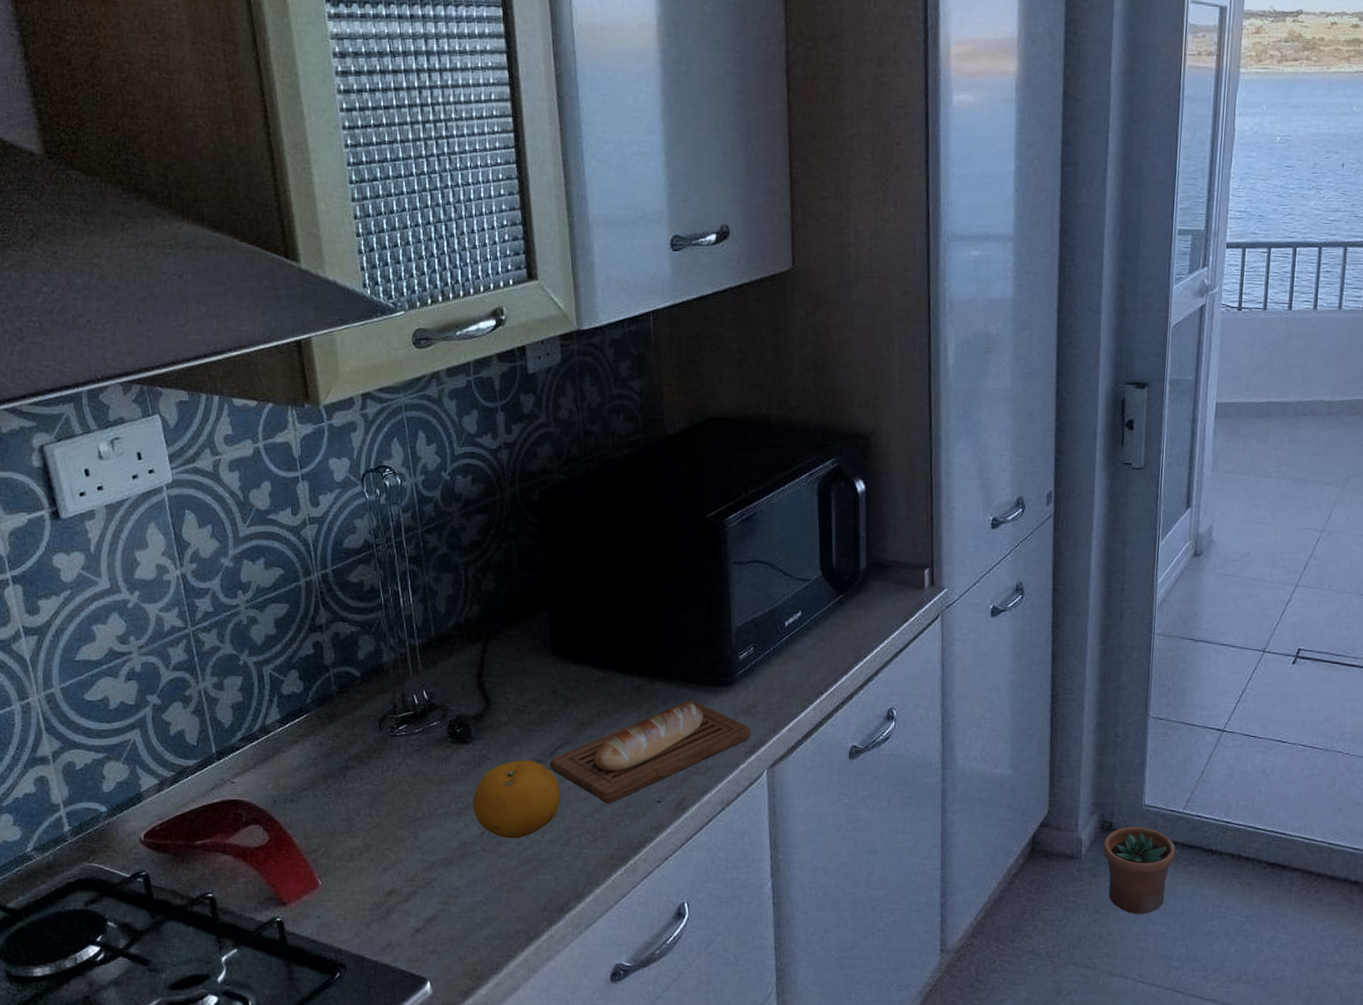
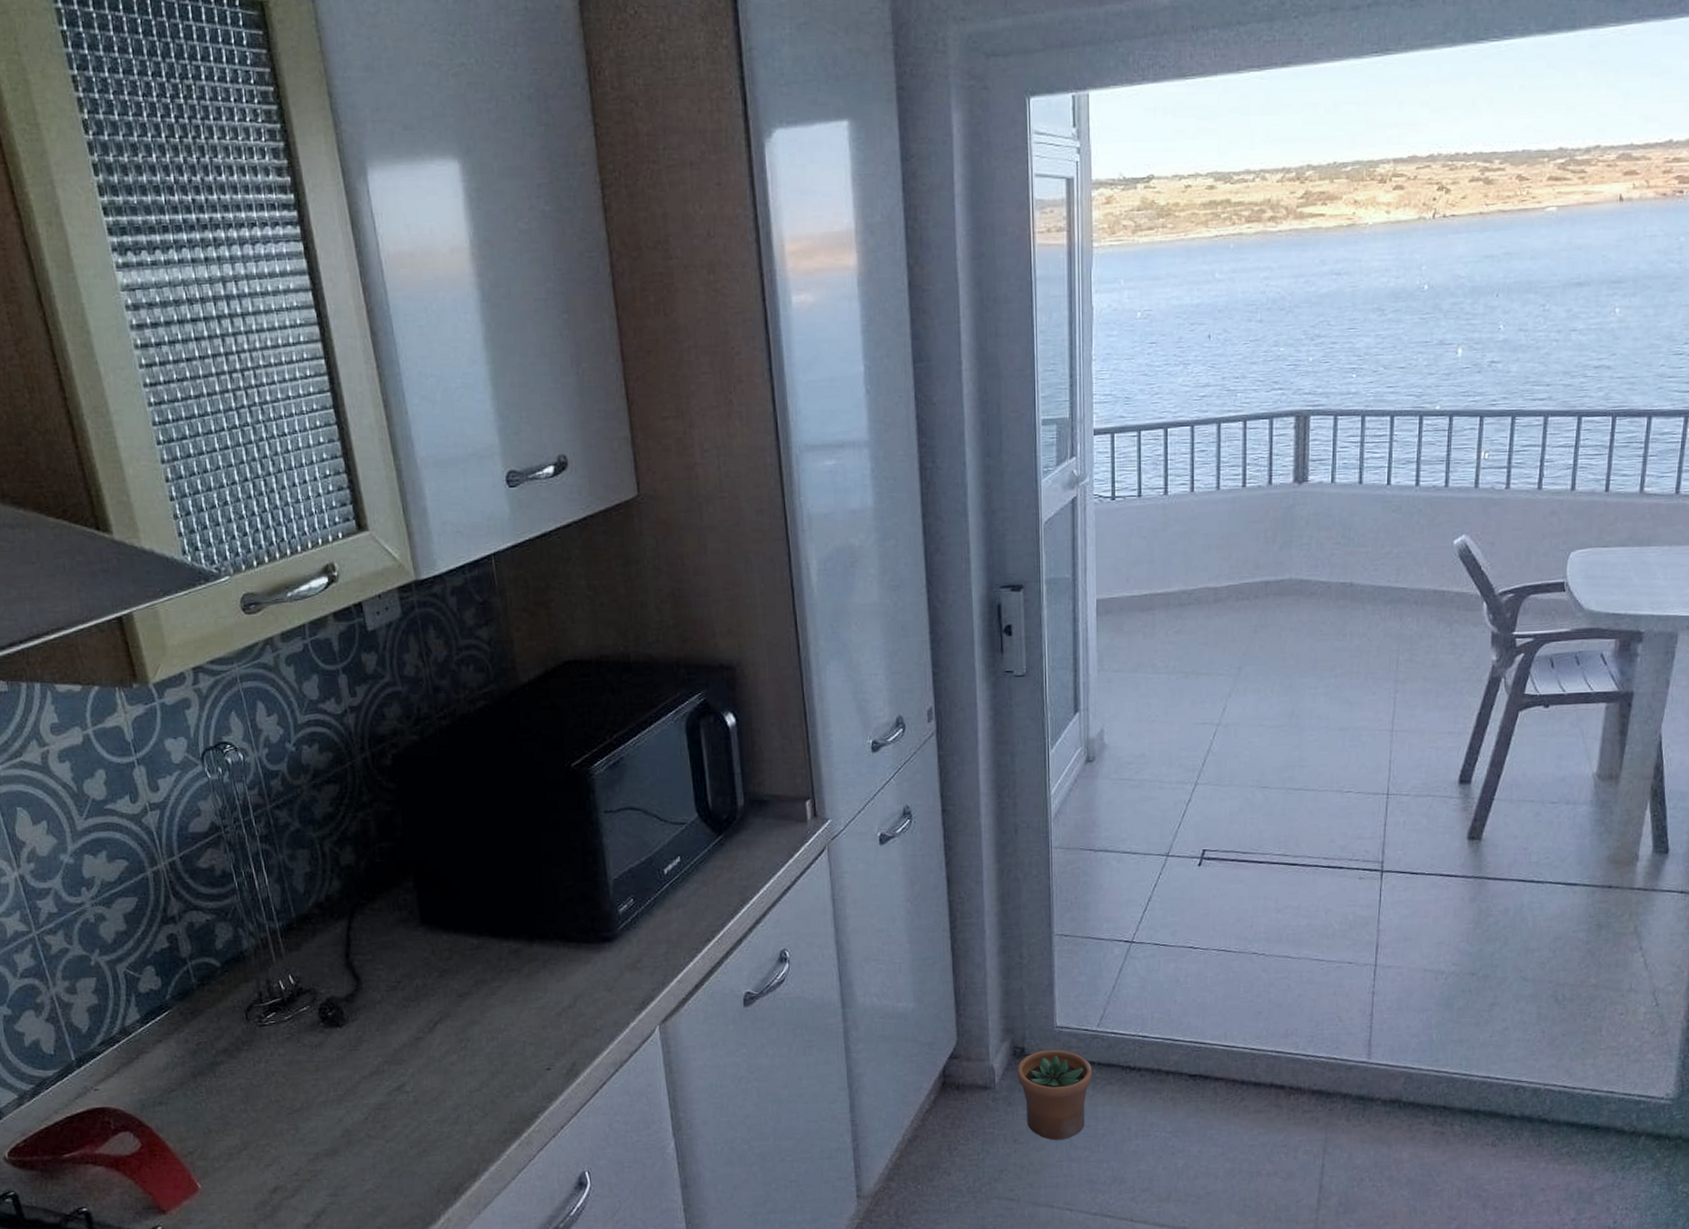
fruit: present [473,760,560,839] -> none [352,1038,445,1122]
bread loaf: present [549,700,751,804] -> none [429,960,639,1076]

